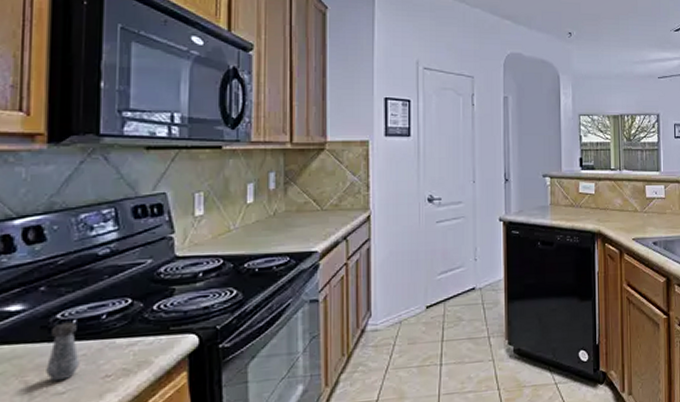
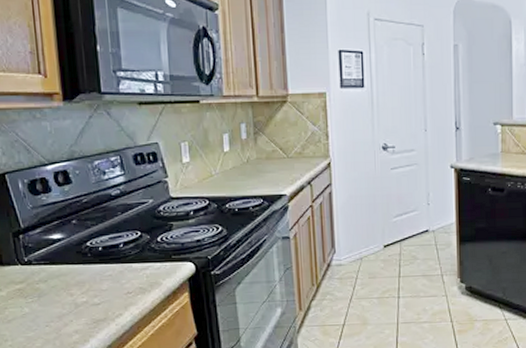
salt shaker: present [46,322,80,382] -> none [84,249,108,295]

